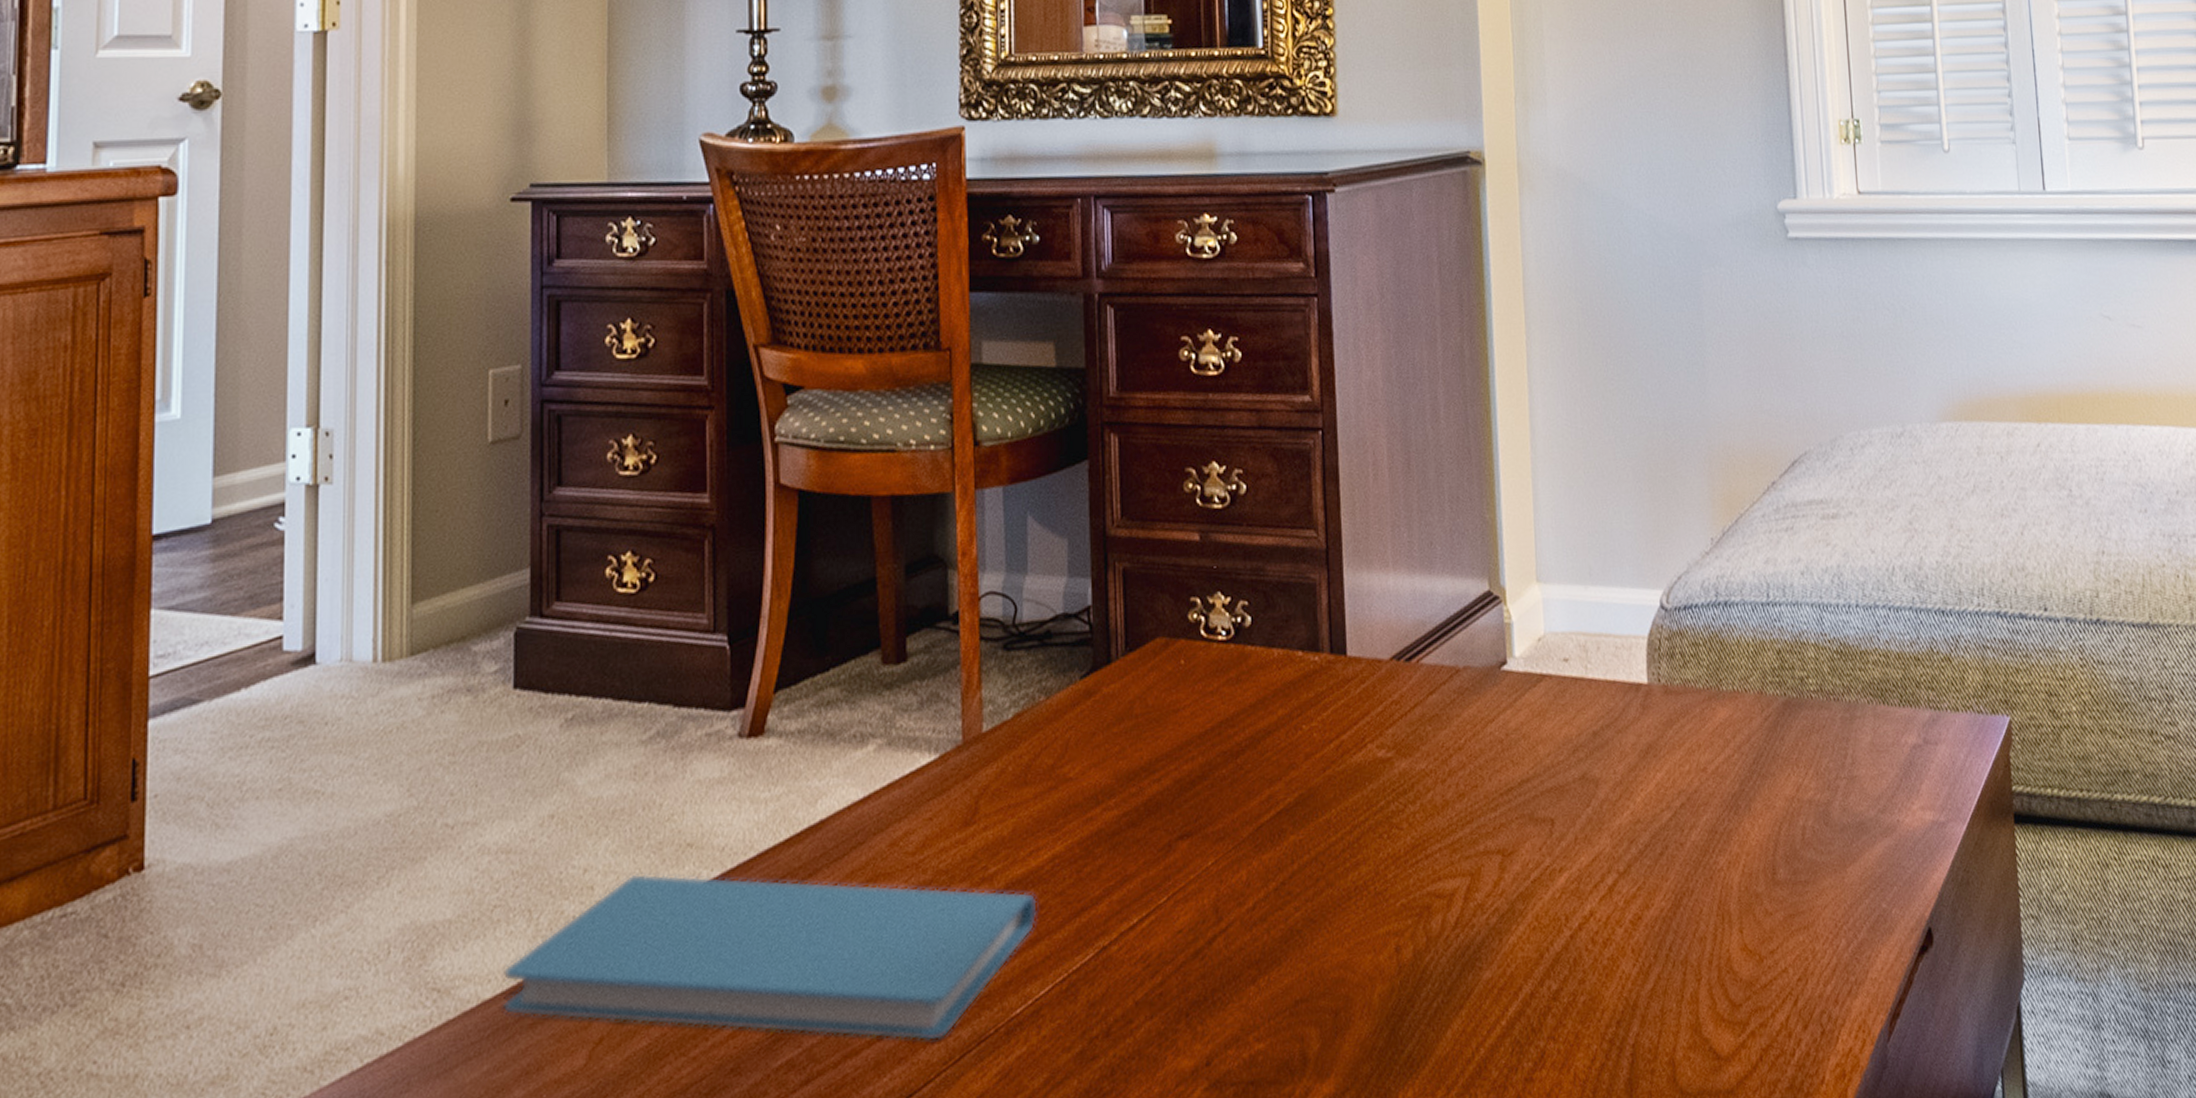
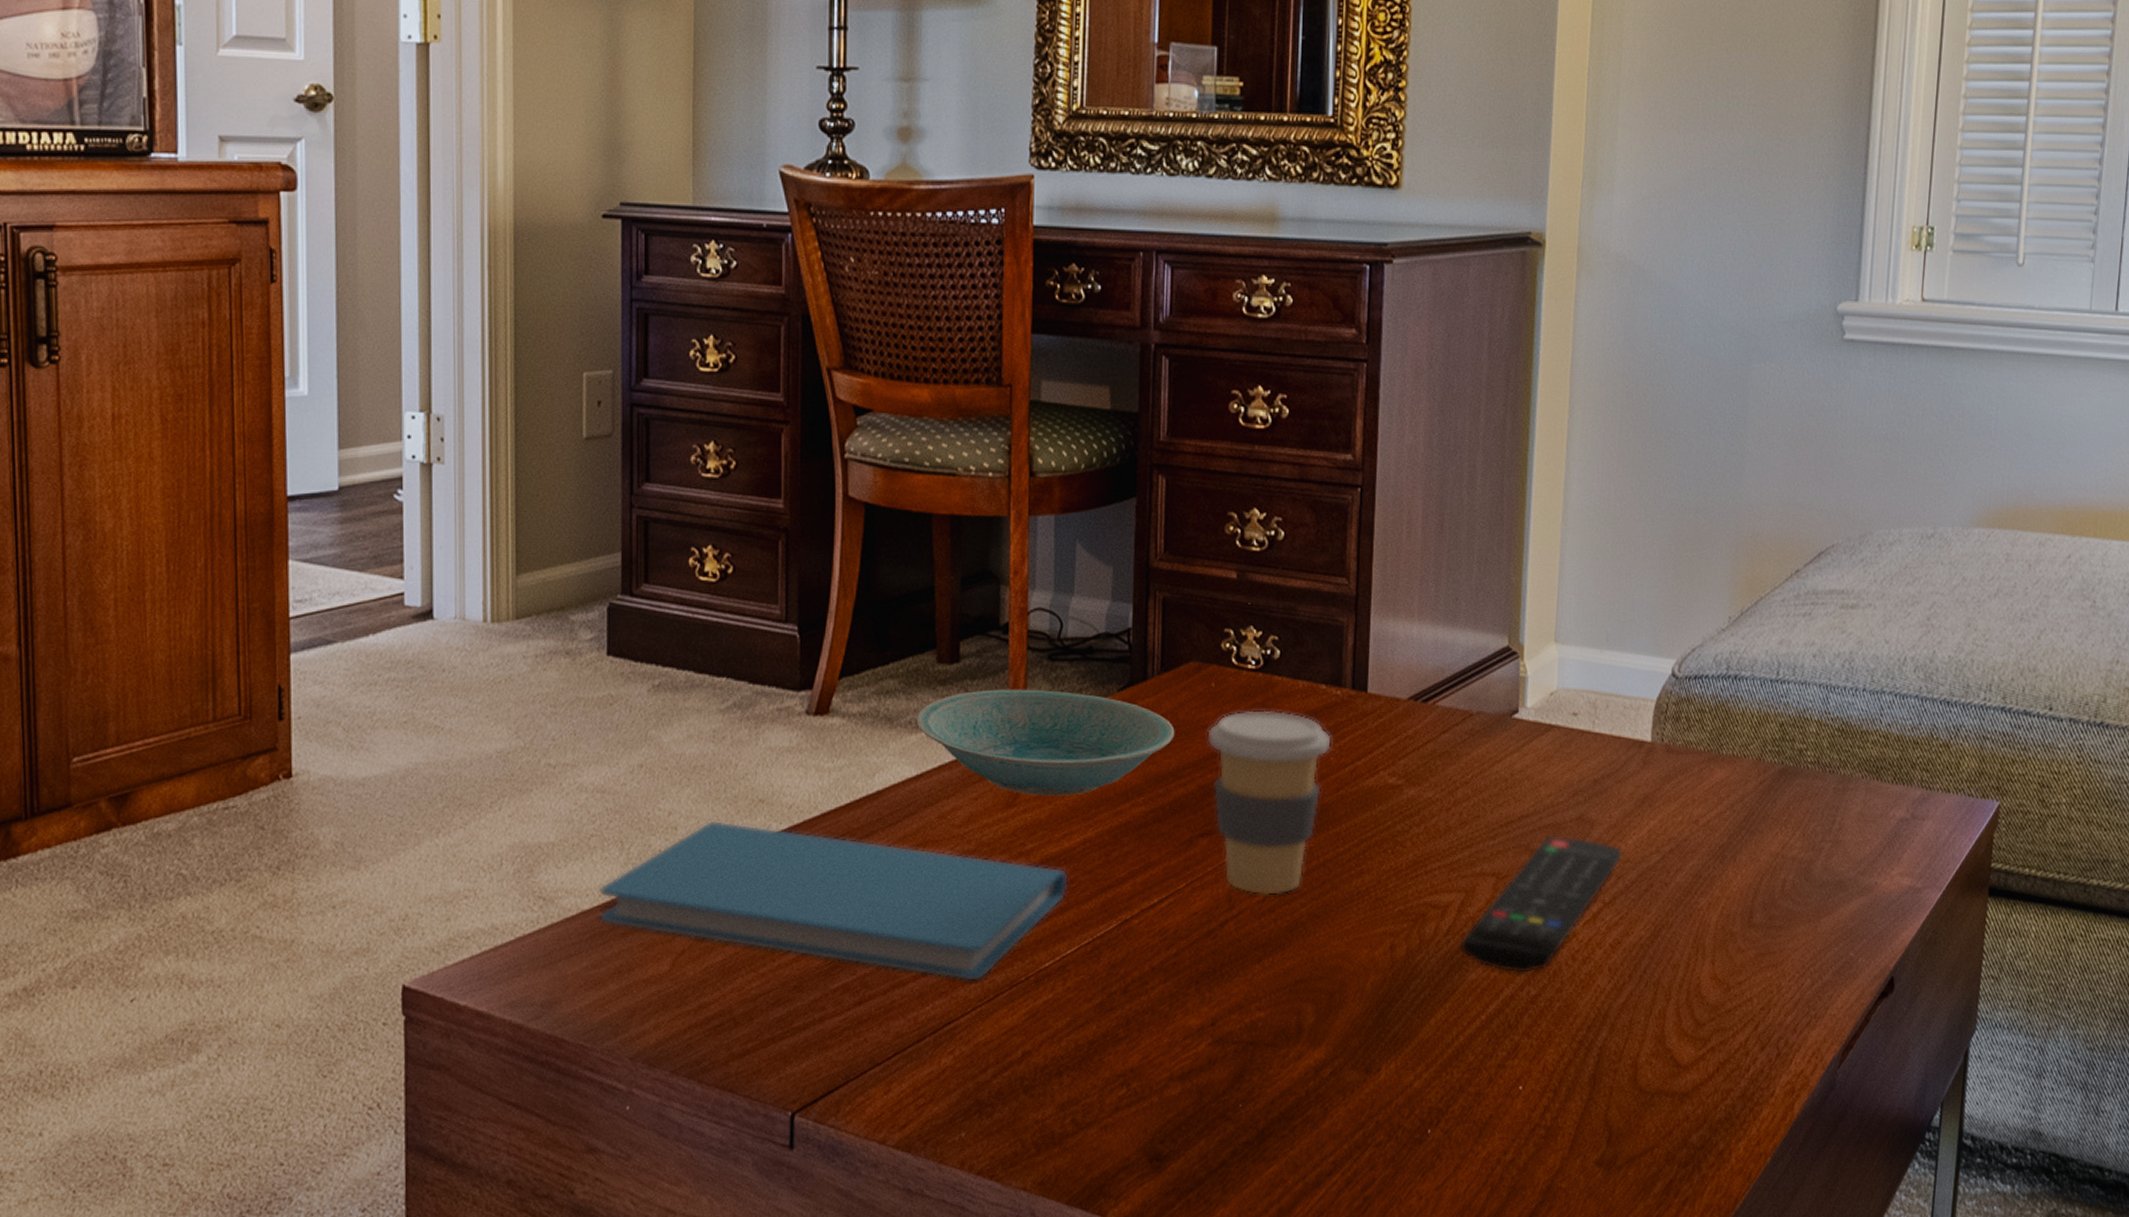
bowl: none [861,684,1145,809] -> present [916,689,1175,796]
coffee cup: none [1180,684,1313,902] -> present [1207,710,1331,895]
remote control: none [1470,799,1633,966] -> present [1460,835,1624,974]

